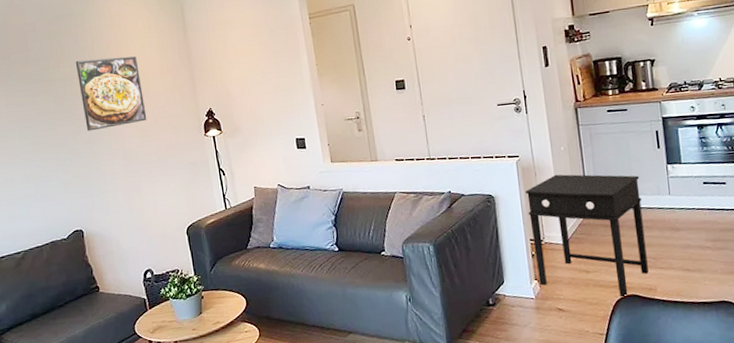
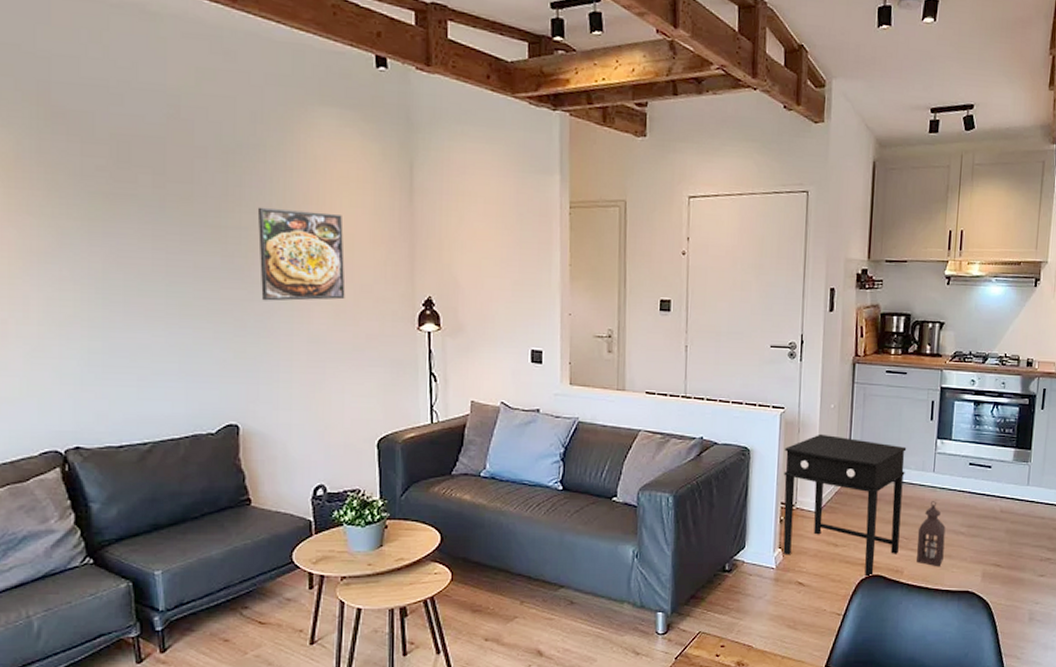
lantern: none [663,221,694,282] -> present [917,501,946,567]

